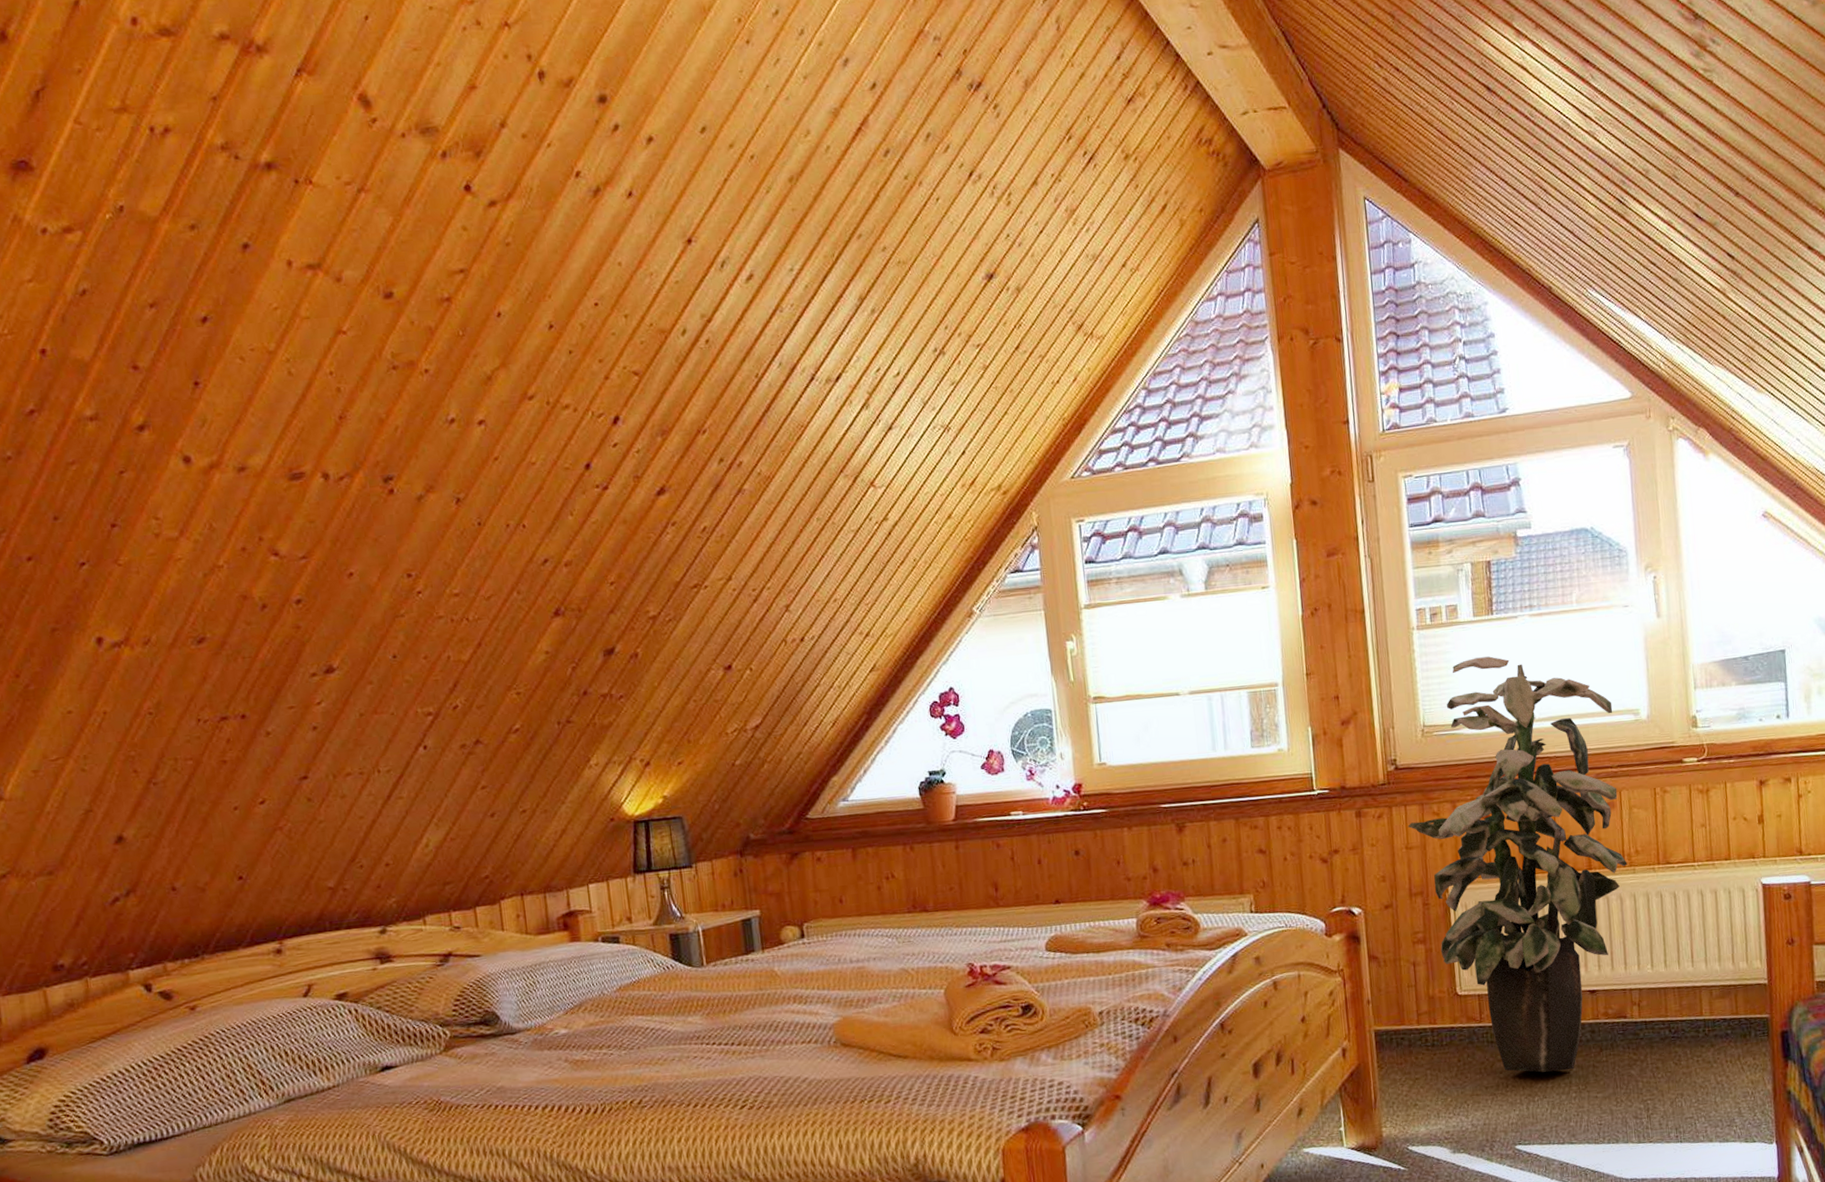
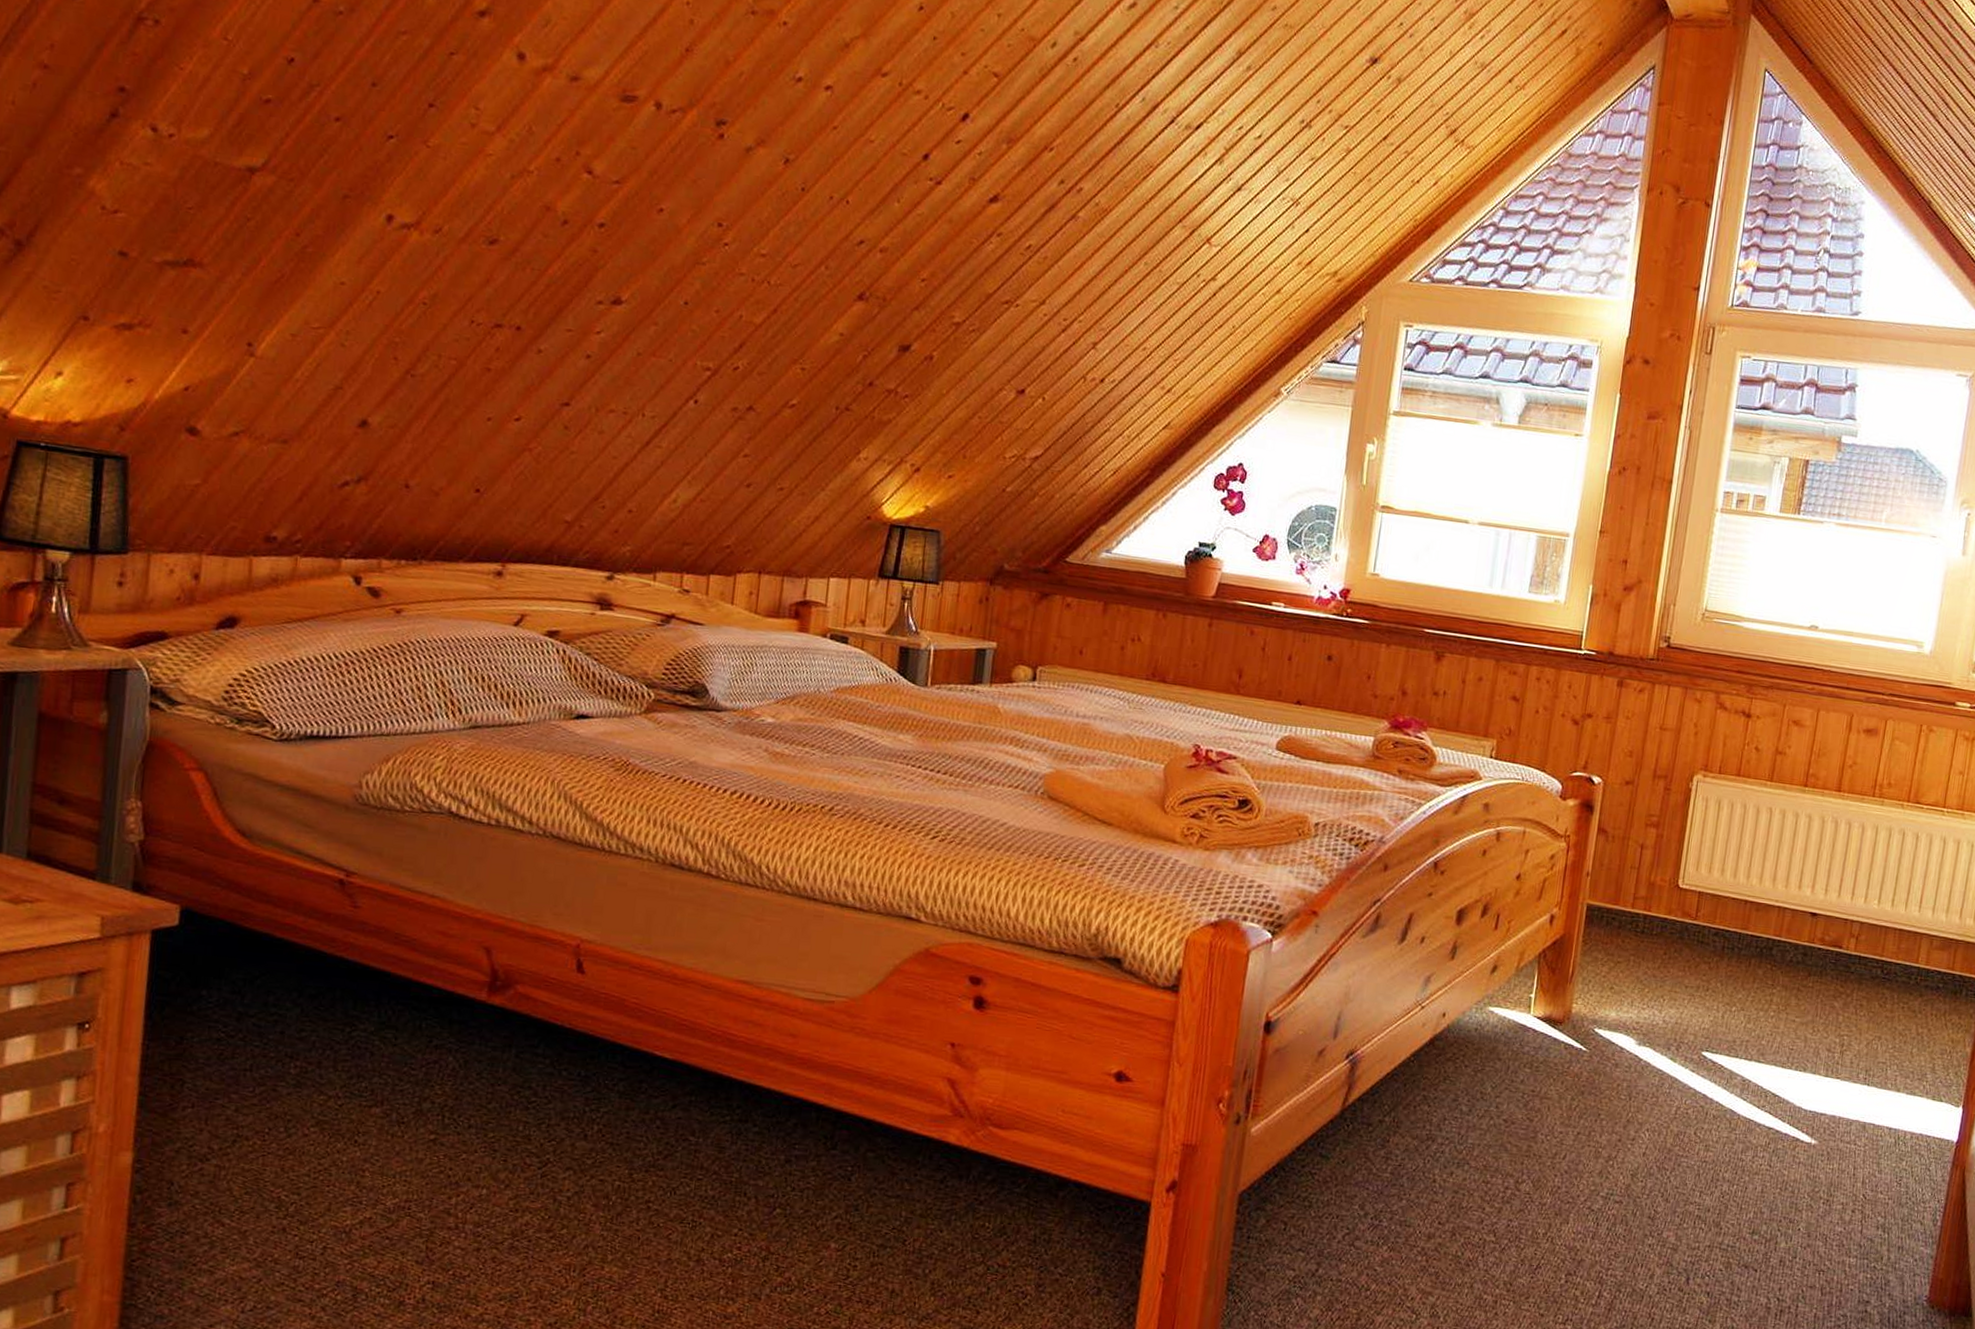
indoor plant: present [1408,656,1628,1073] -> none [1667,553,1898,988]

